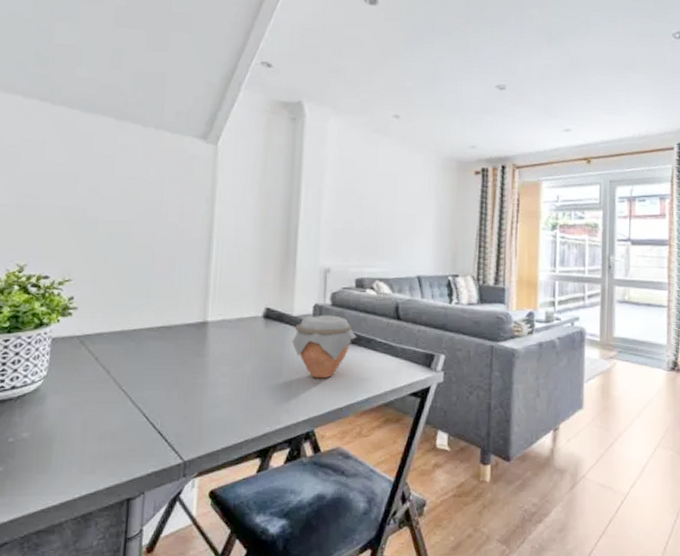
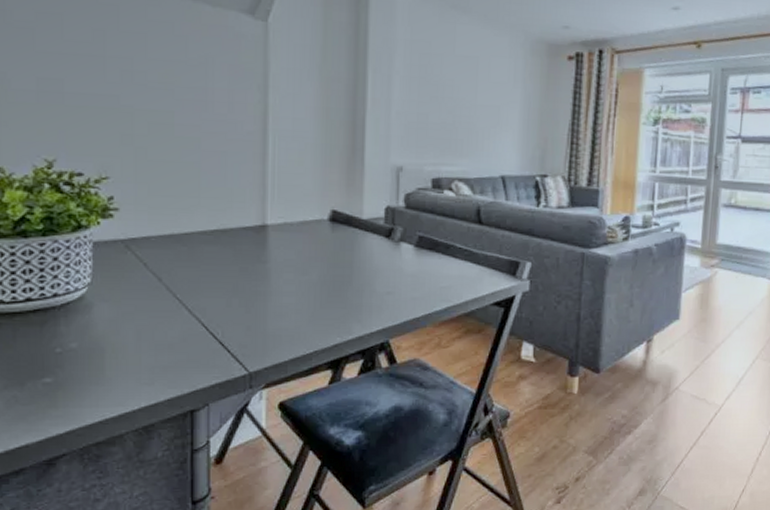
jar: present [292,315,357,379] -> none [362,218,434,287]

